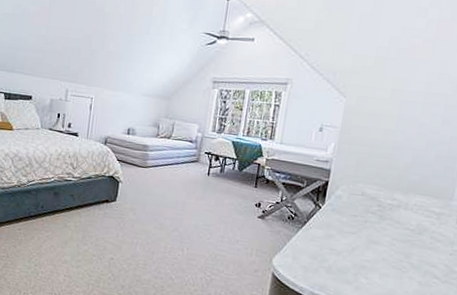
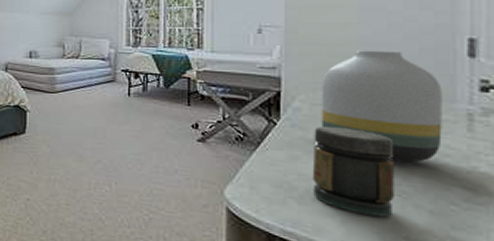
jar: none [339,212,404,285] -> present [312,127,394,217]
vase: none [354,152,446,245] -> present [321,50,442,162]

